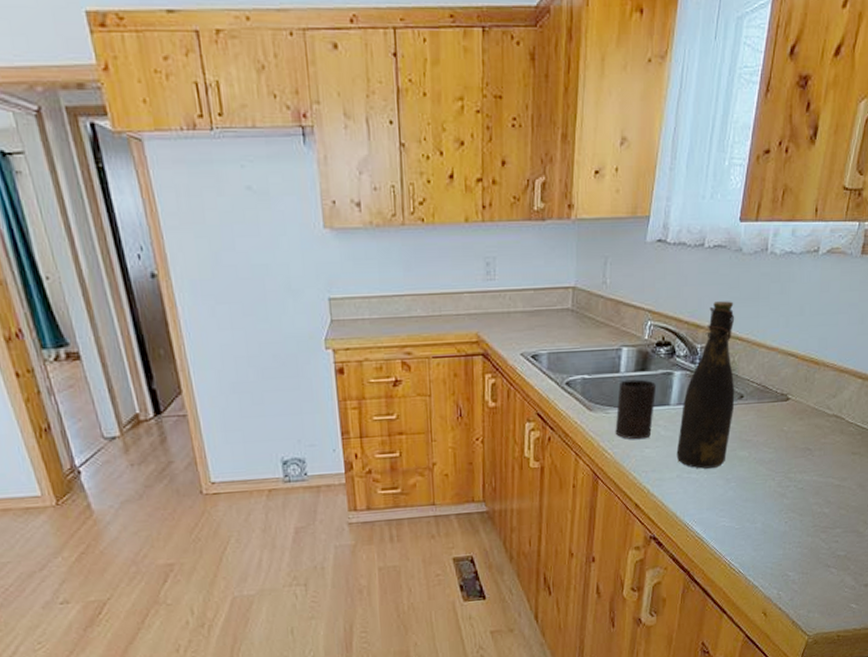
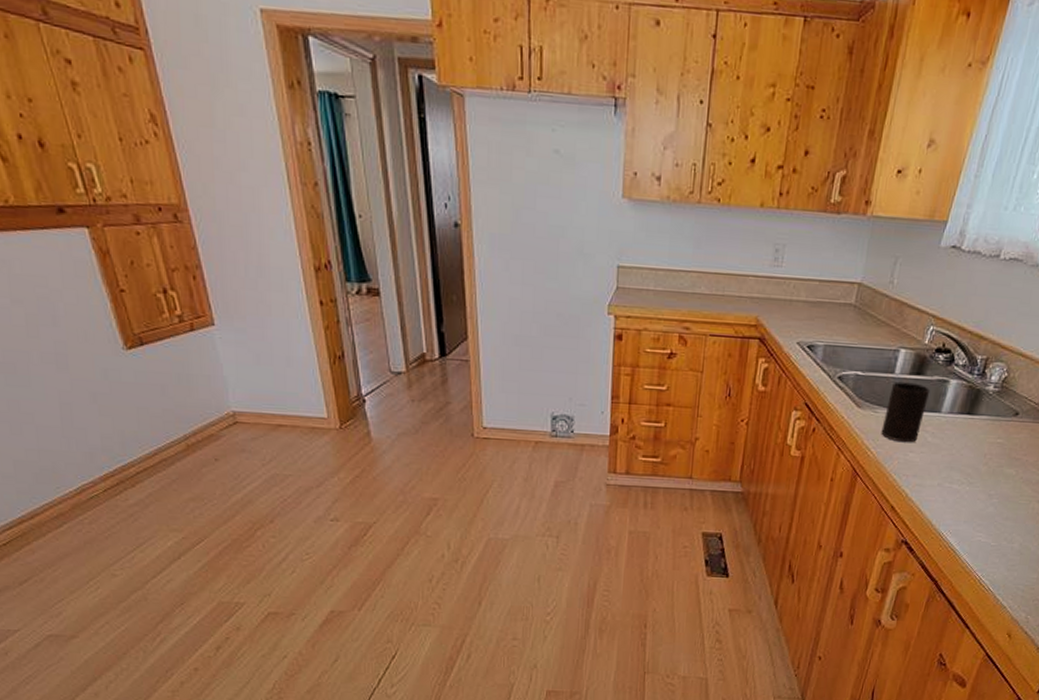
bottle: present [676,301,735,469] -> none [940,315,1023,482]

